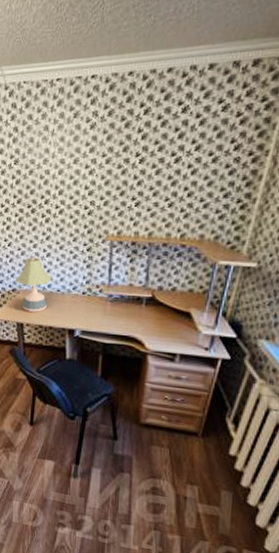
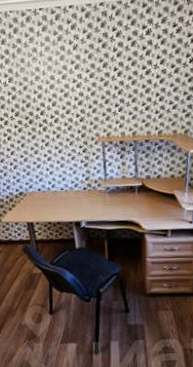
desk lamp: present [14,257,52,312] -> none [20,162,55,211]

